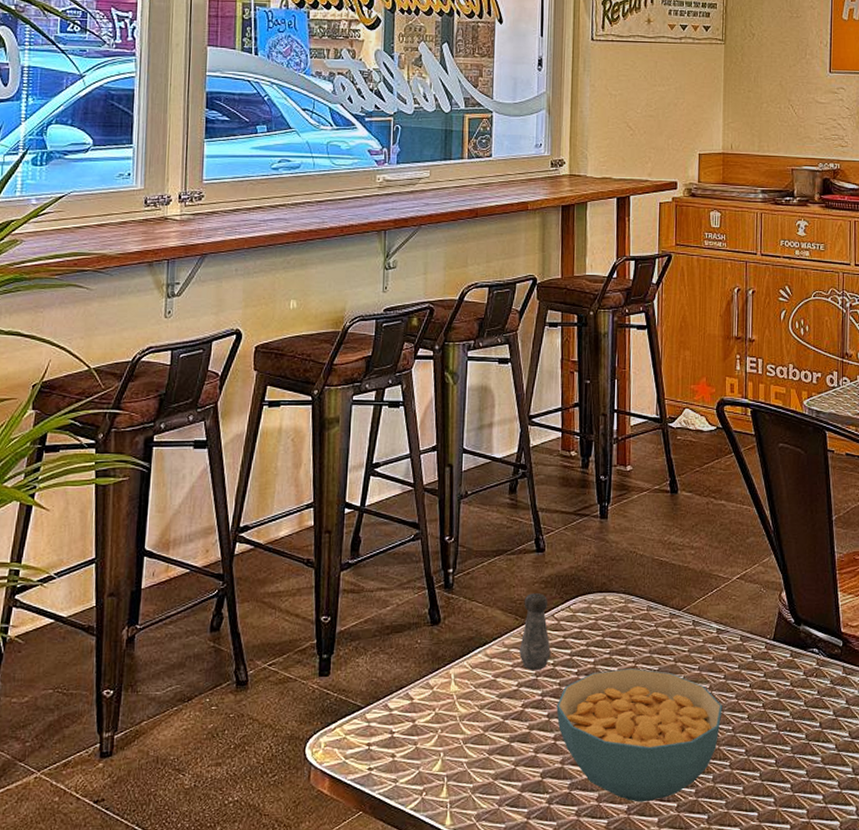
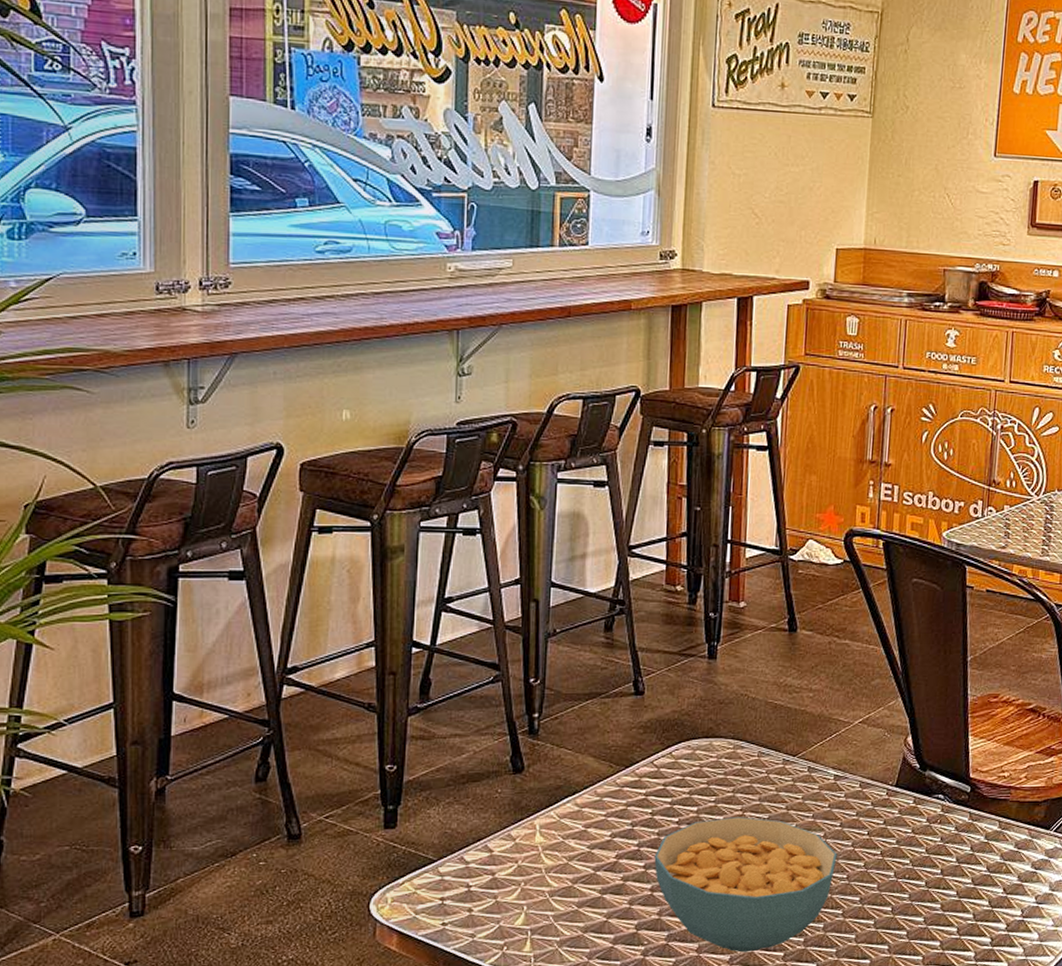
salt shaker: present [519,593,551,670] -> none [614,739,649,820]

